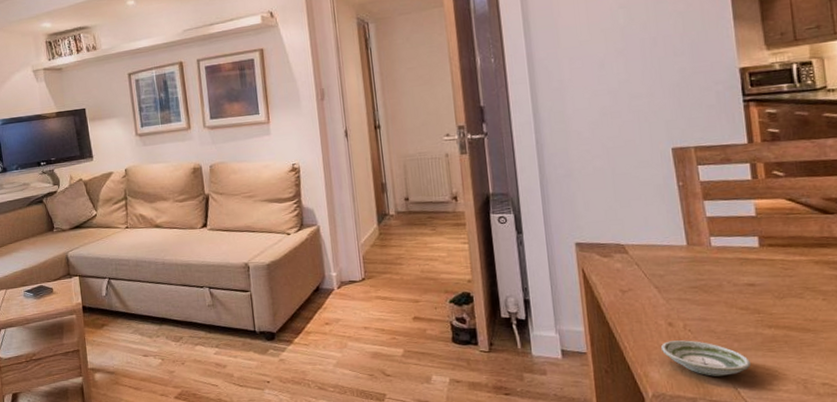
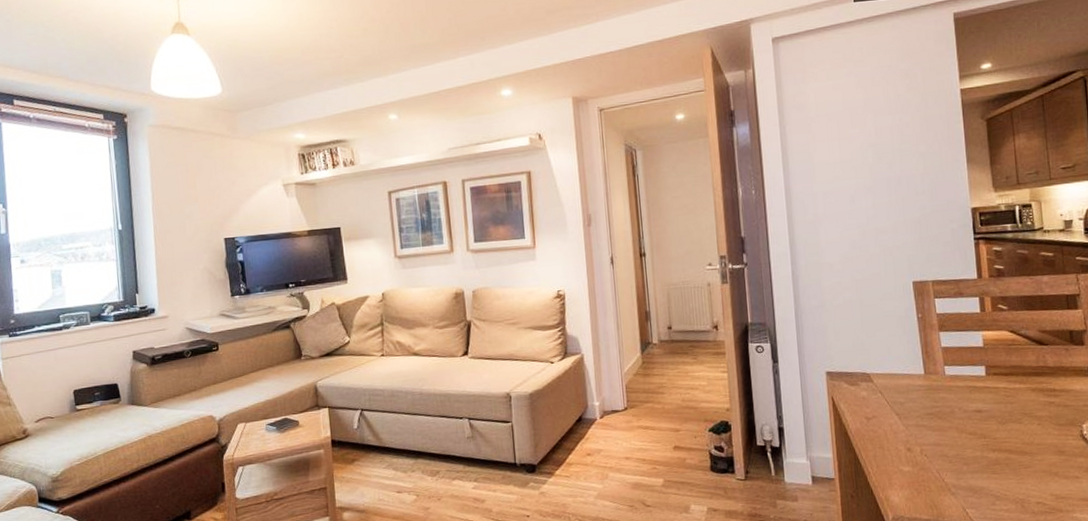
saucer: present [661,340,751,376] -> none [901,464,977,499]

